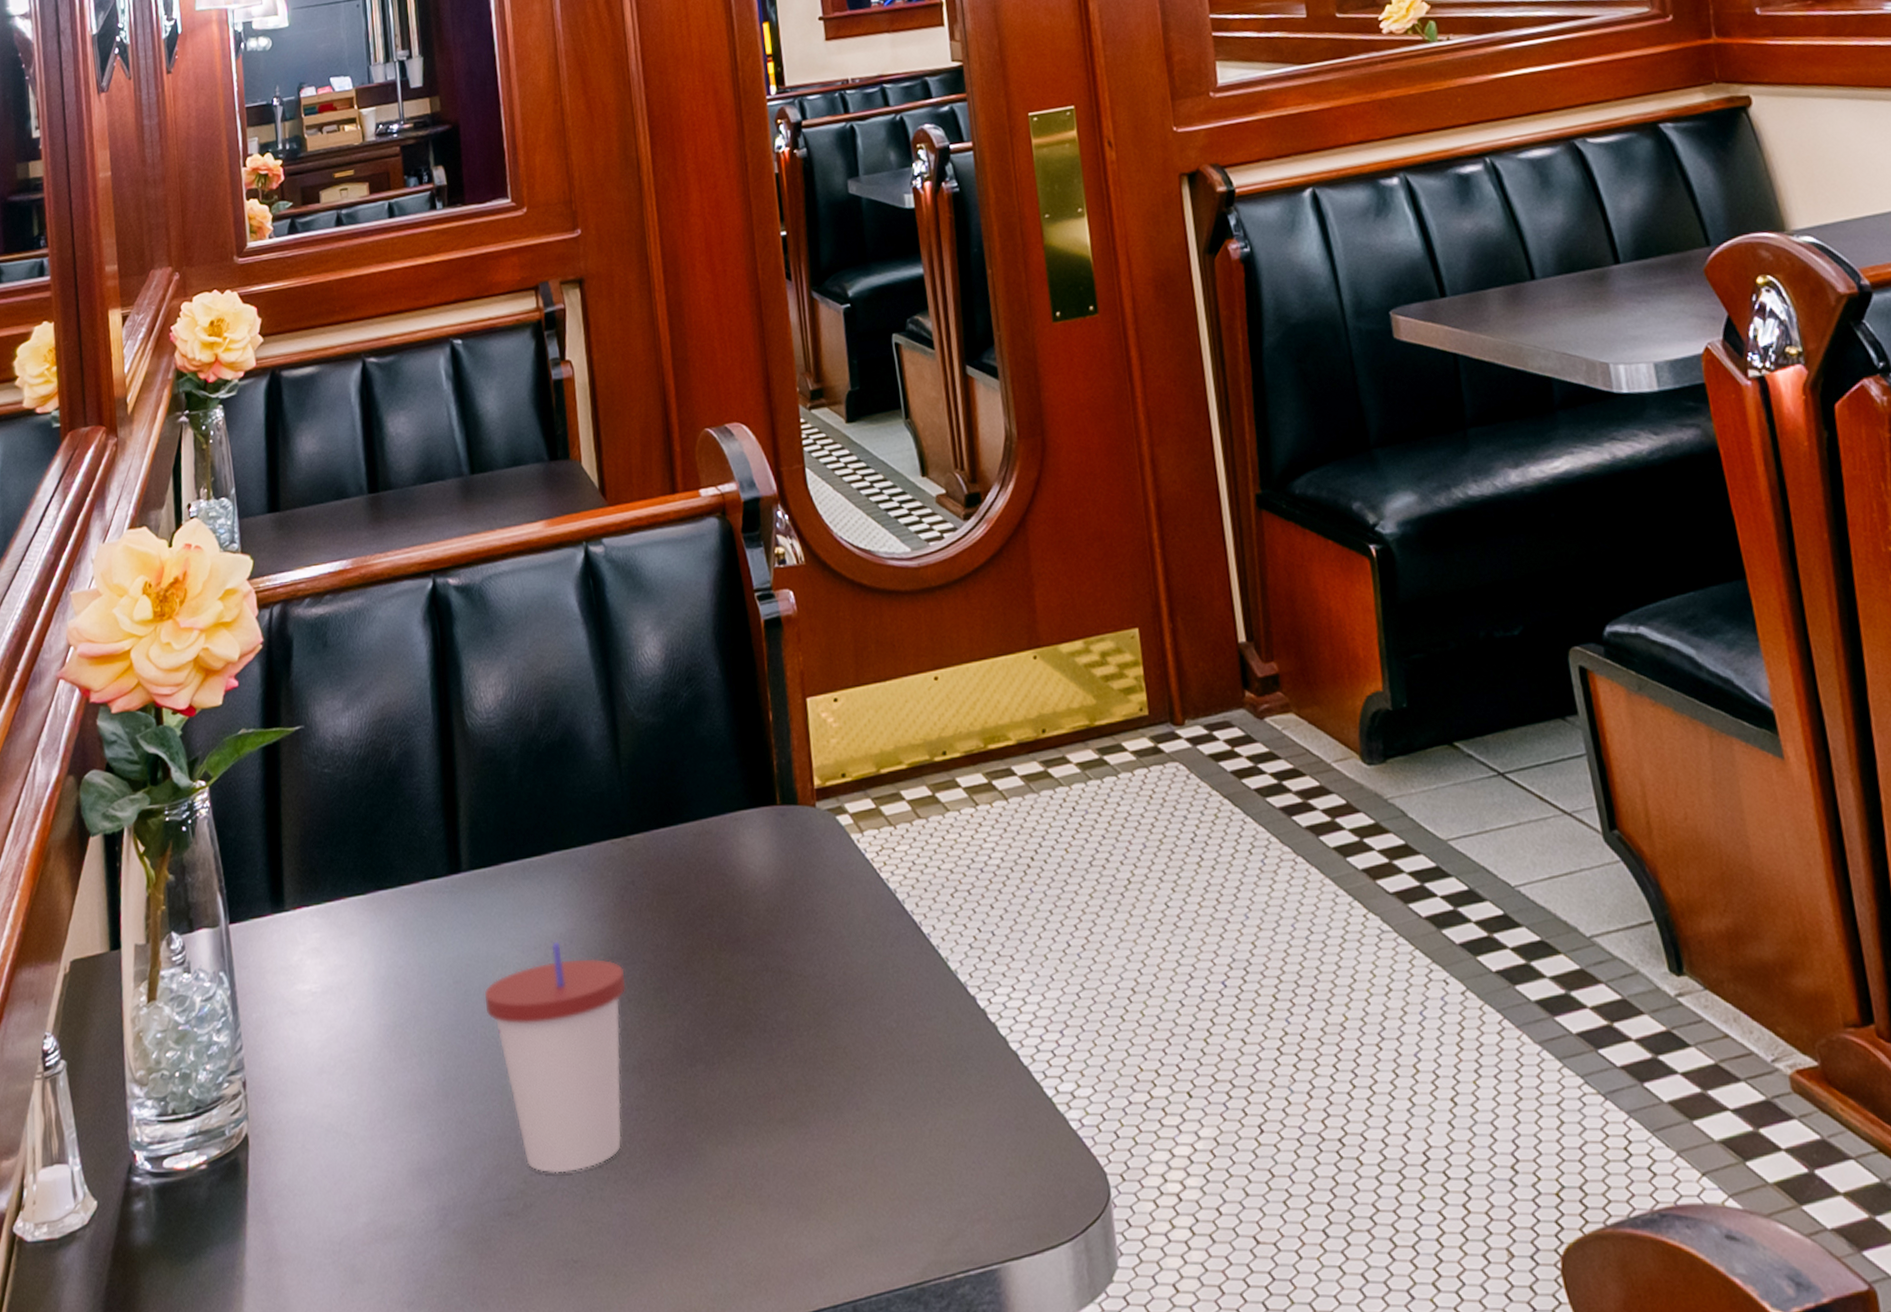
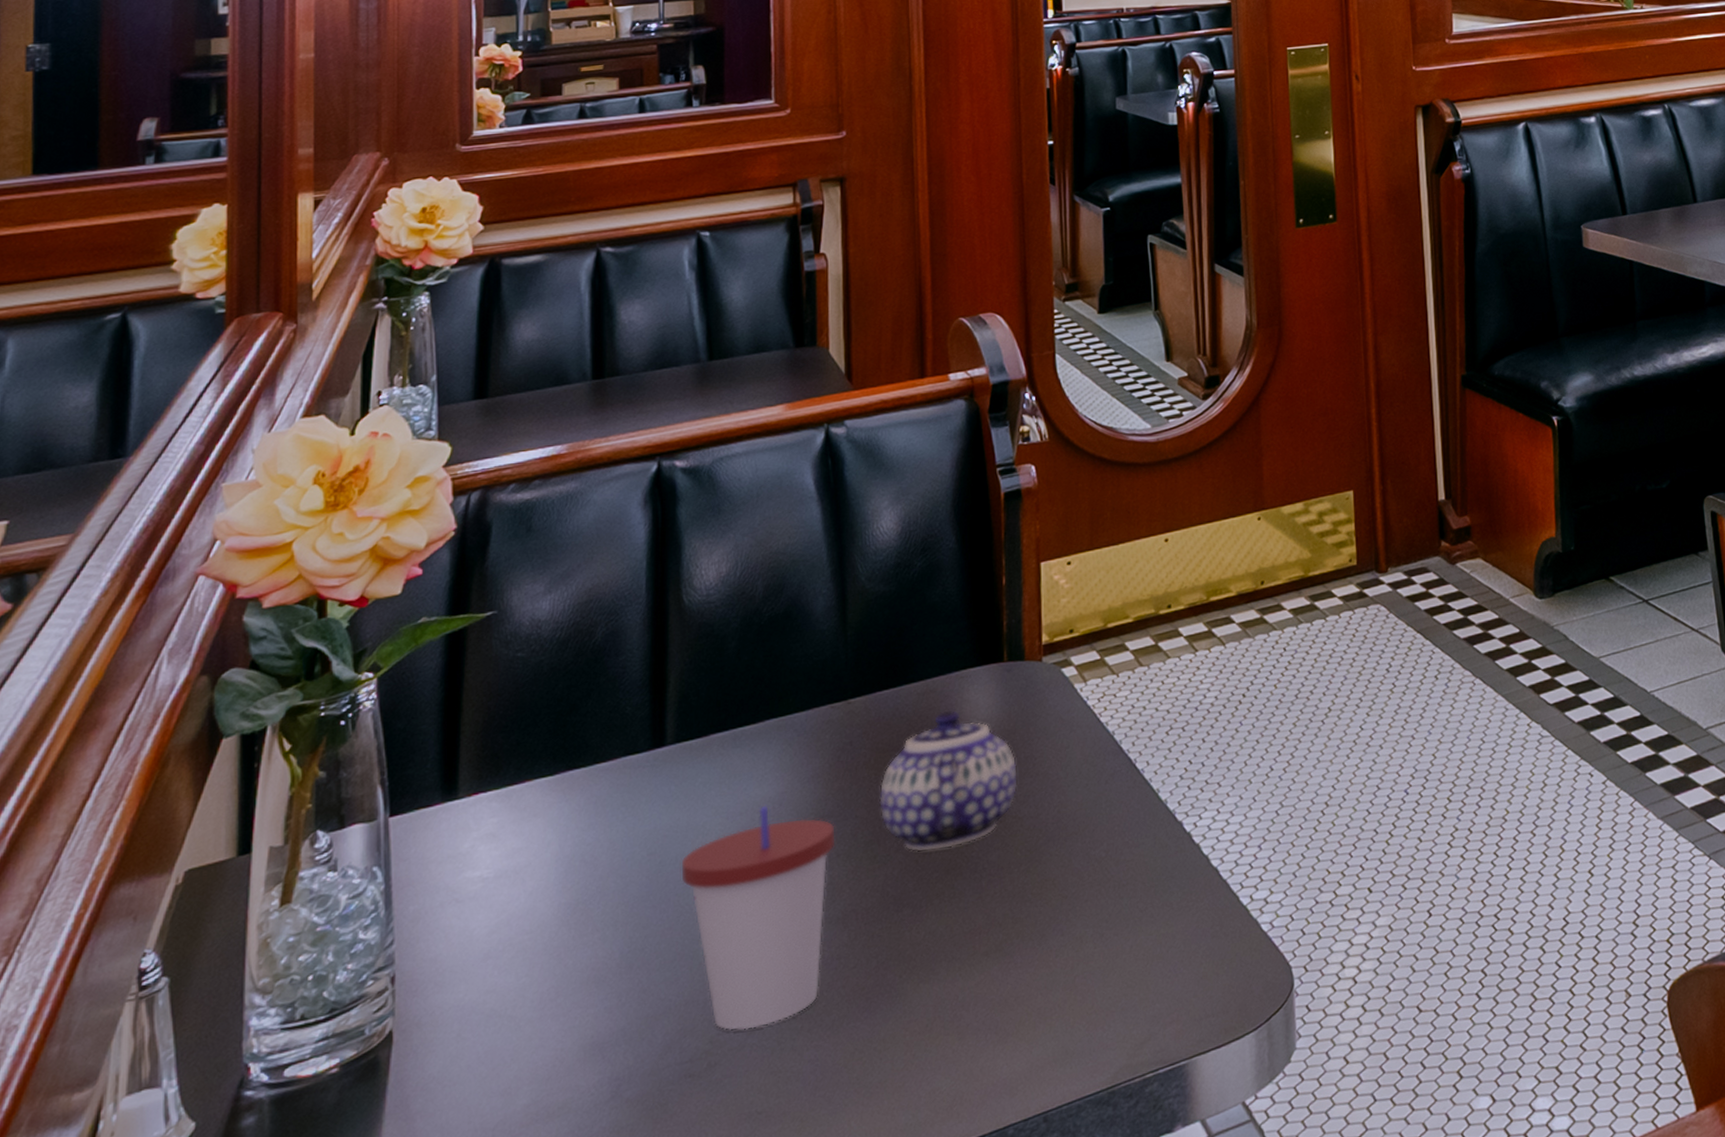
teapot: none [664,853,801,1004] -> present [879,709,1018,852]

